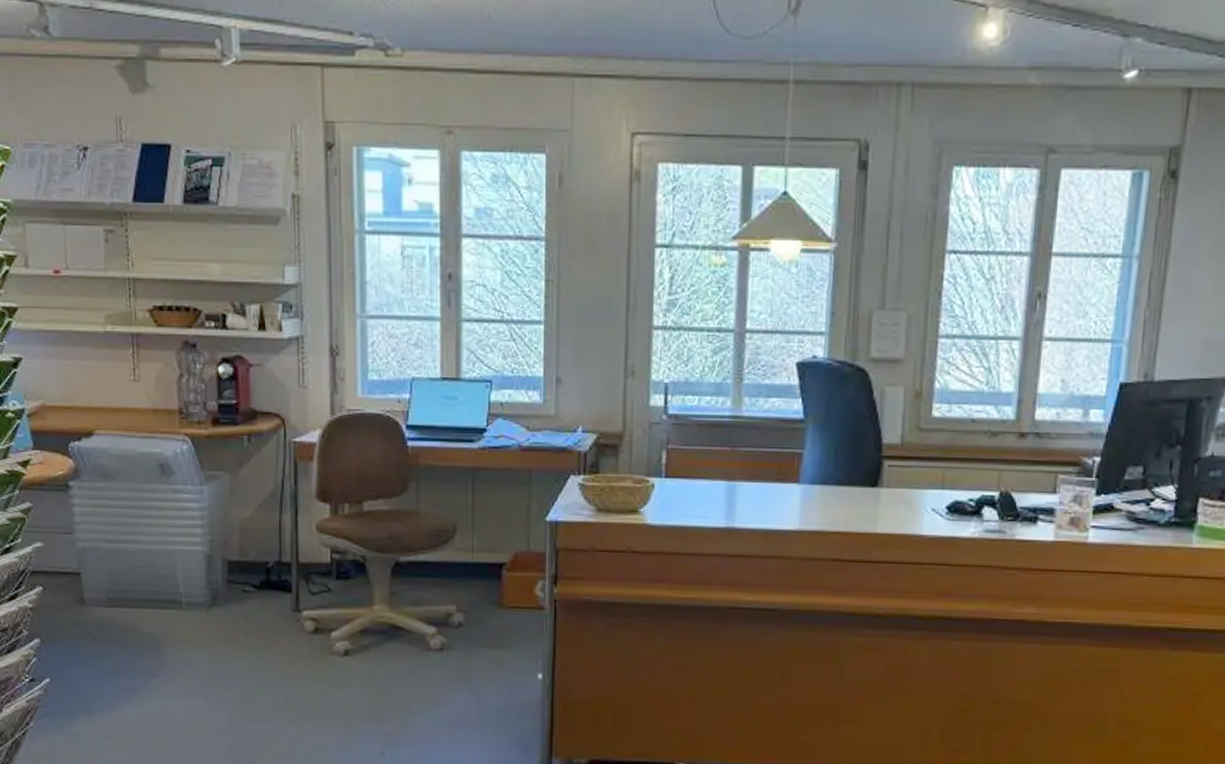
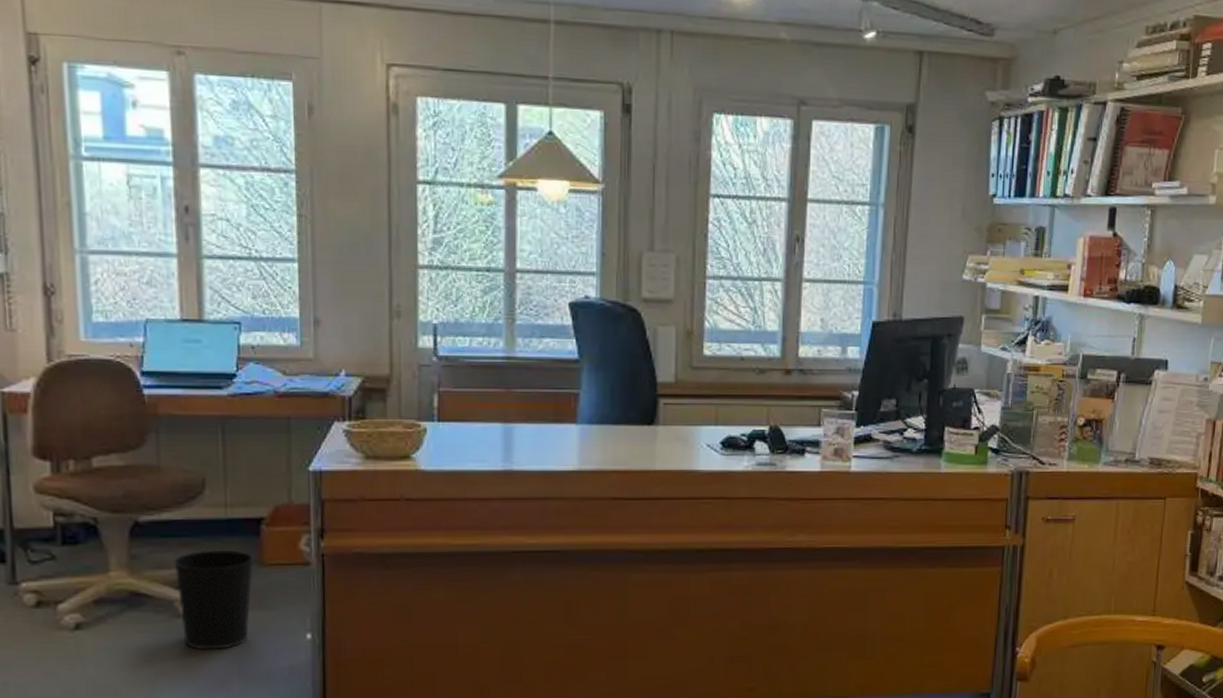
wastebasket: none [426,590,495,683] -> present [172,549,254,650]

